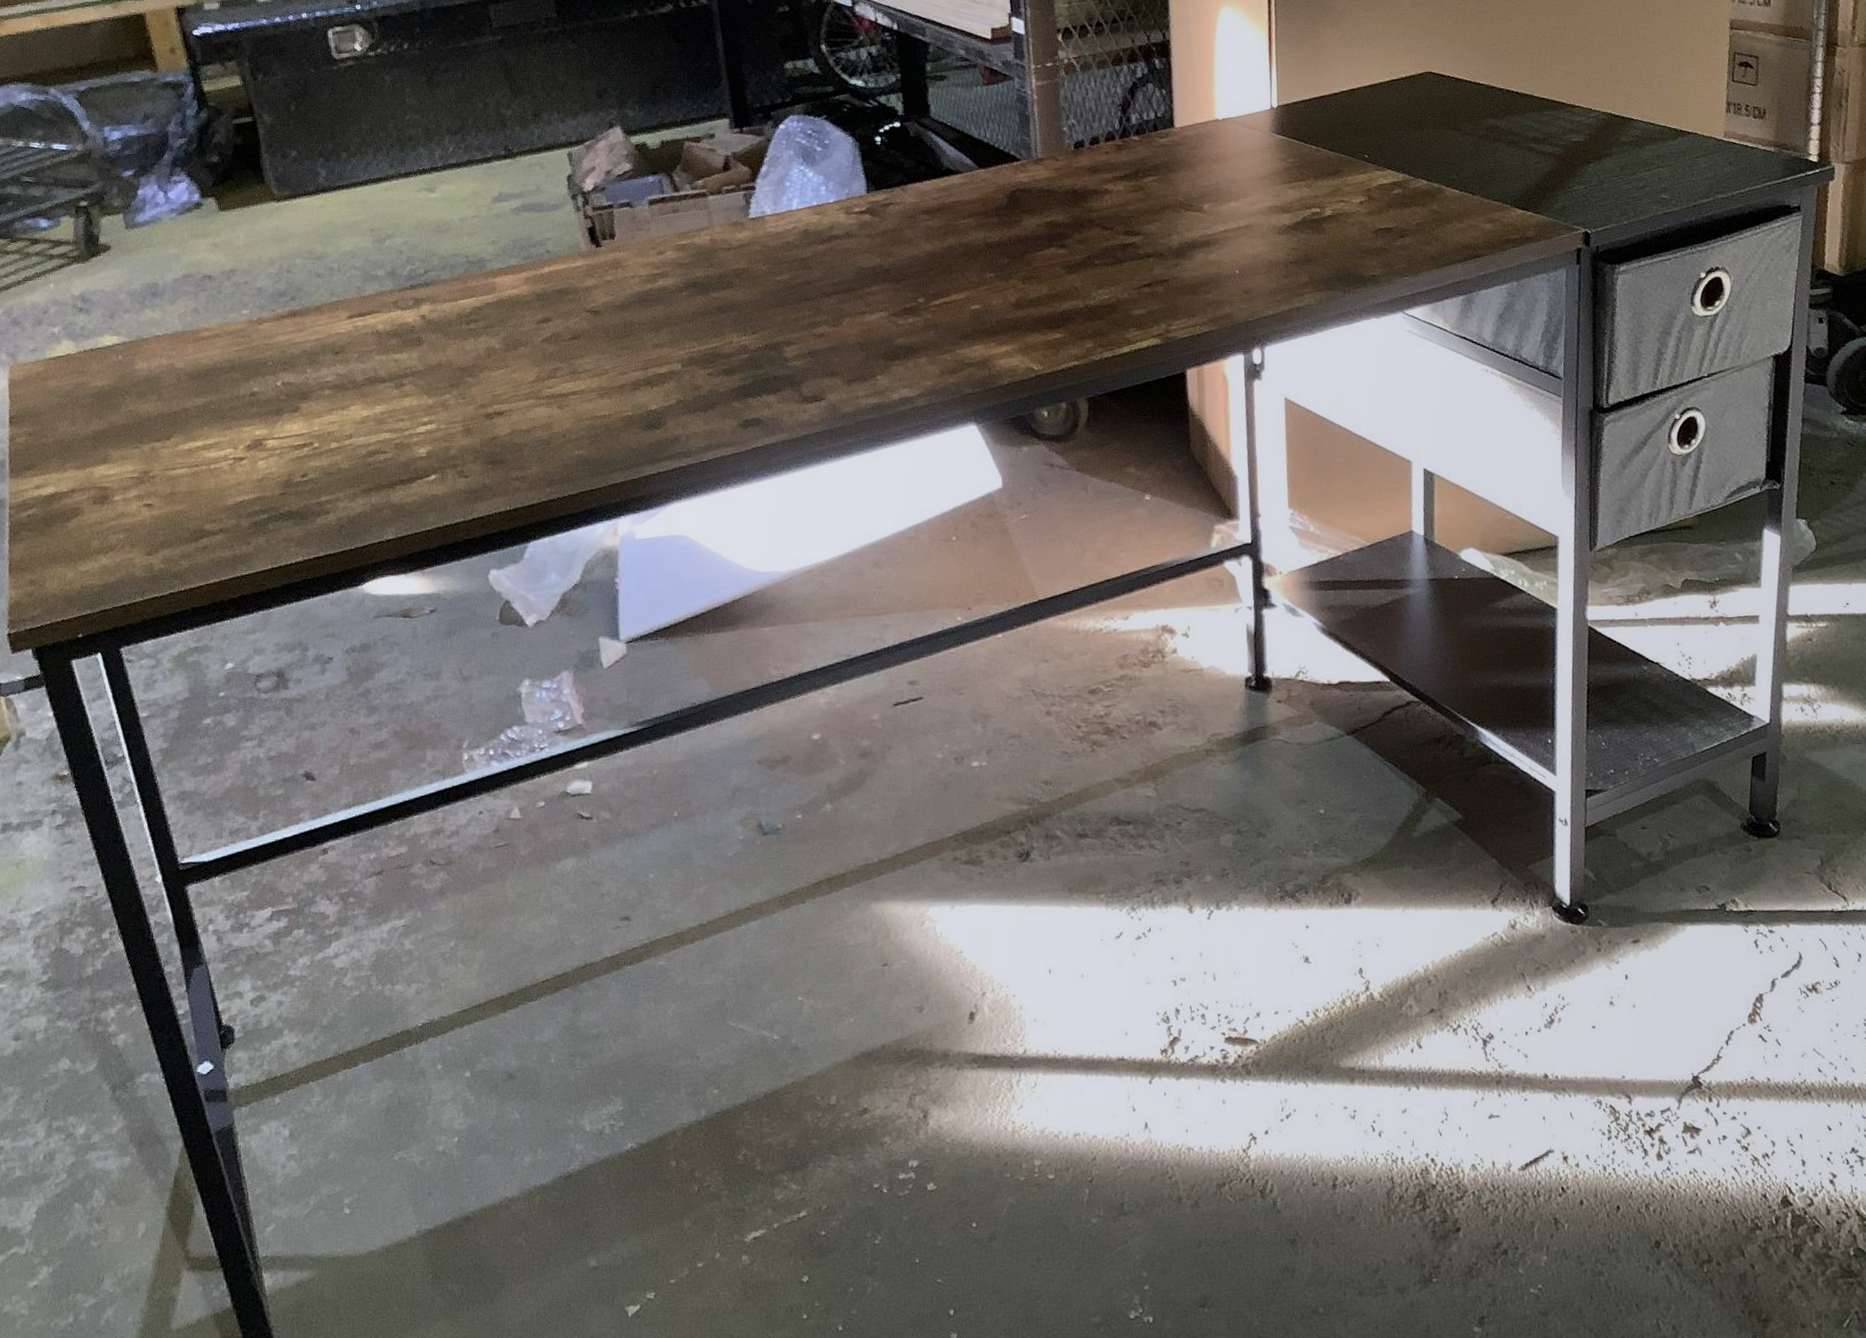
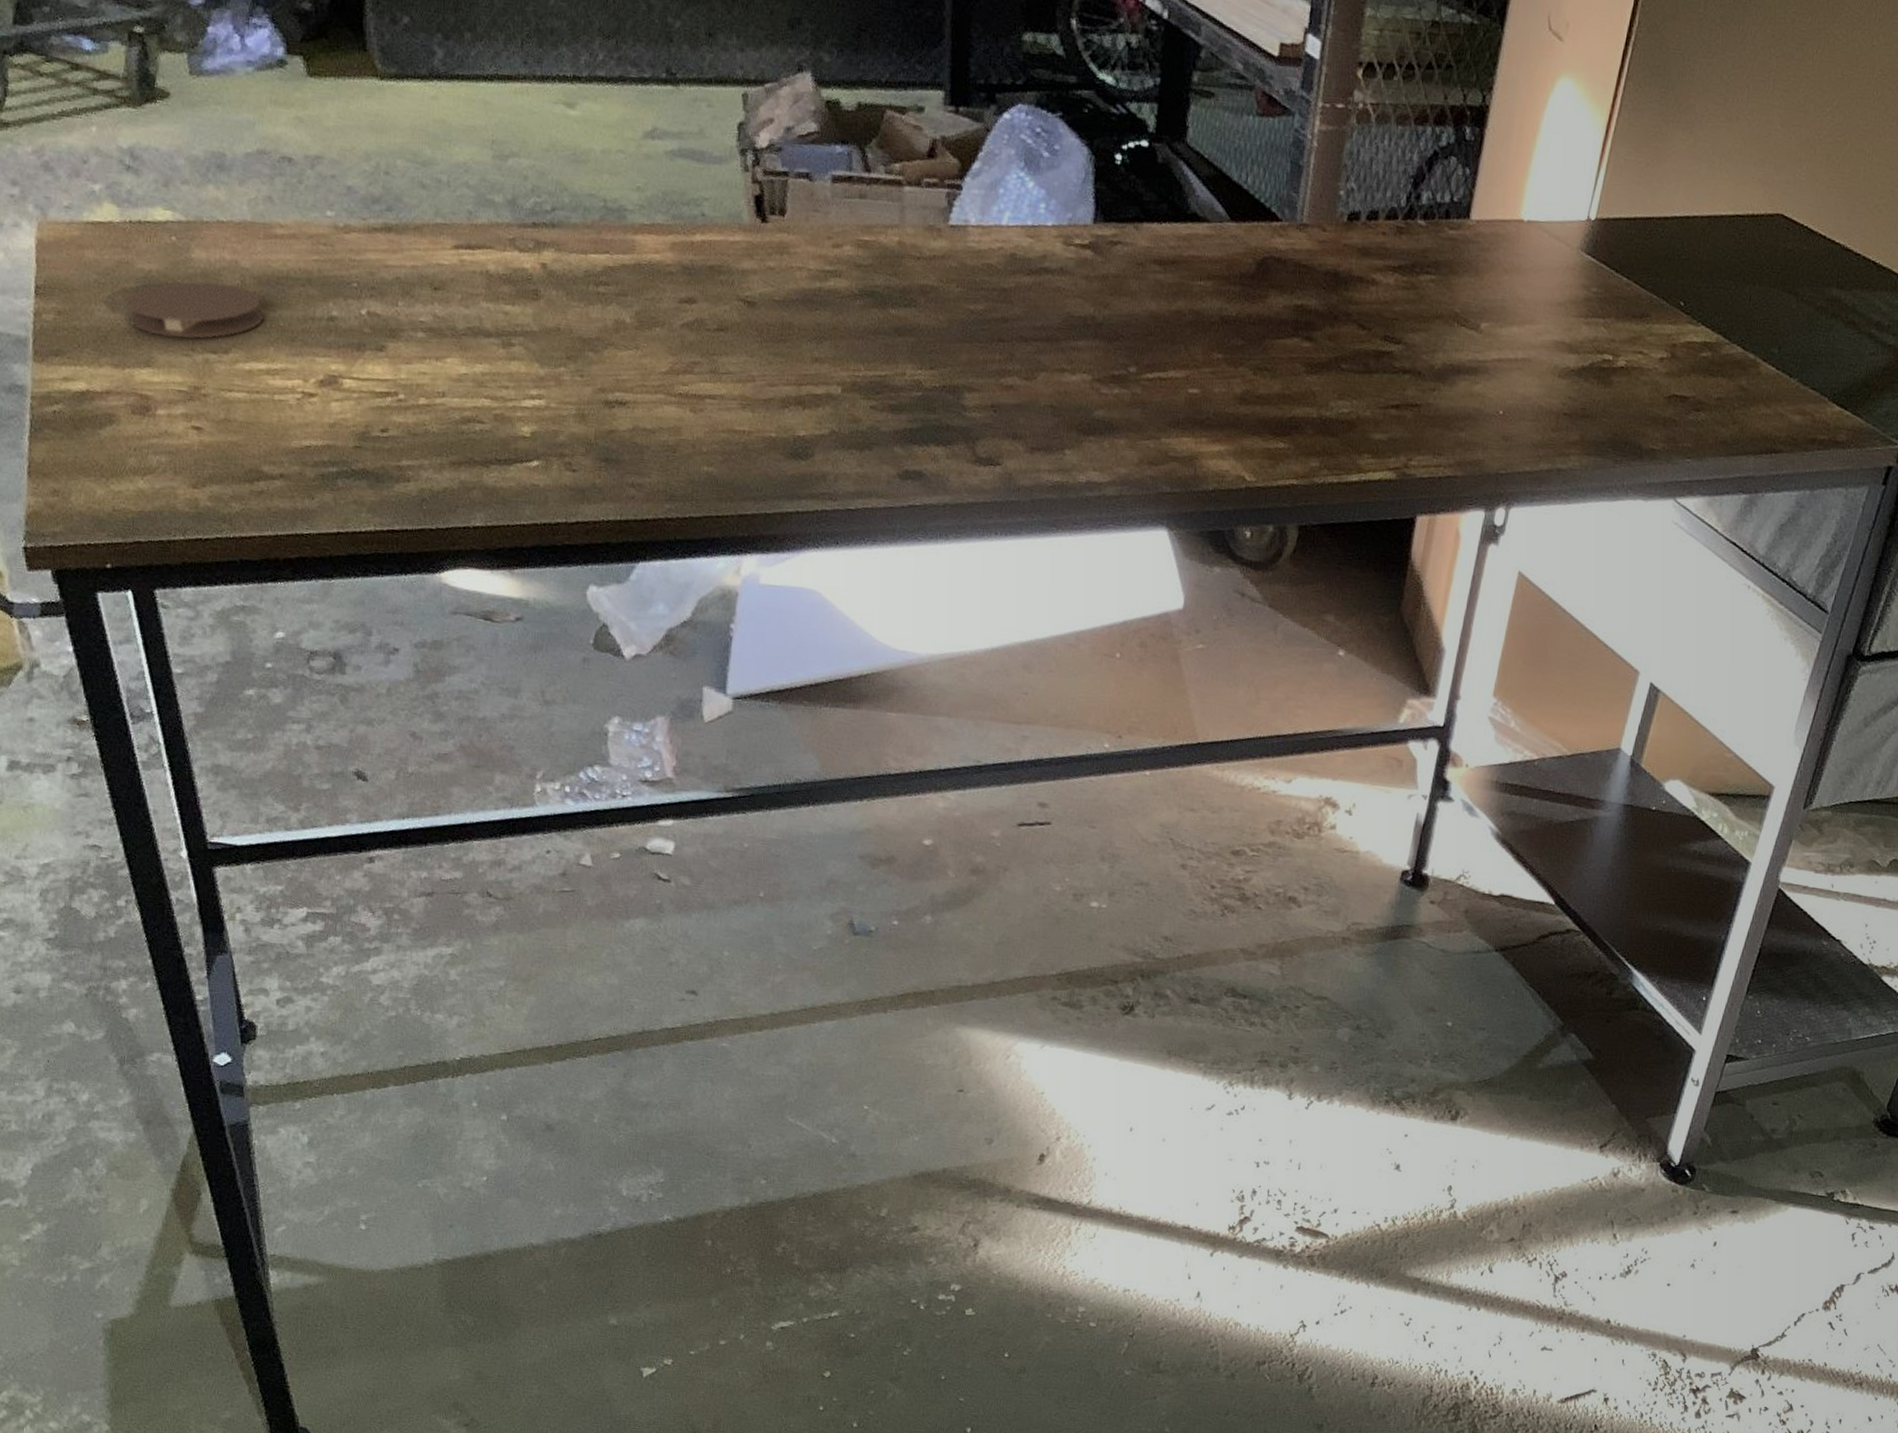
coaster: none [83,384,197,436] -> present [125,281,263,339]

